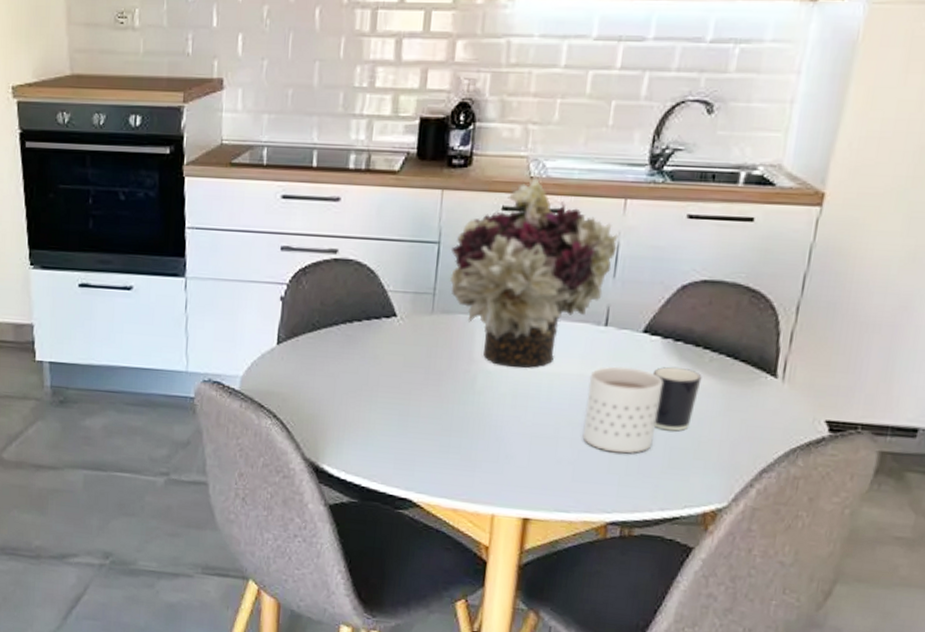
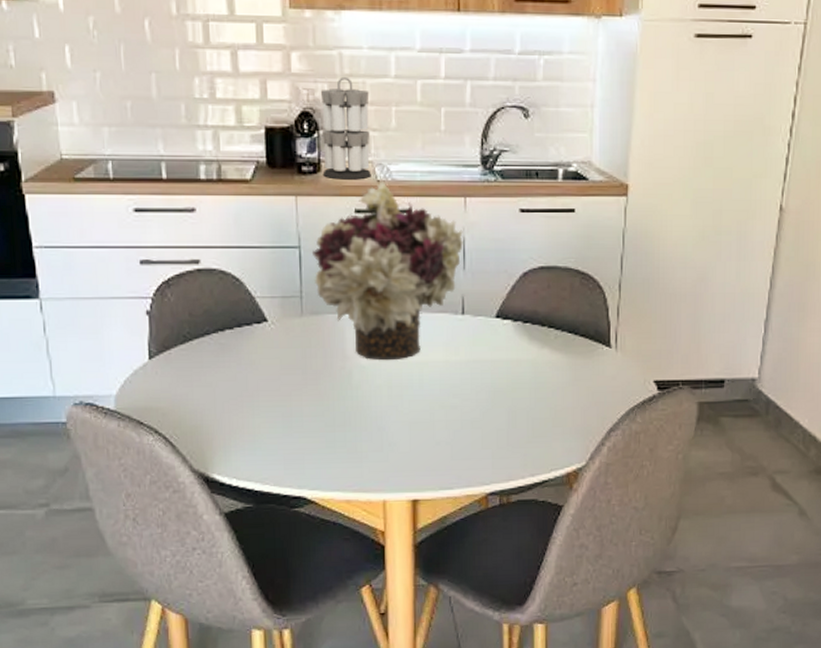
spice rack: none [473,66,535,175] -> present [321,76,371,180]
mug: present [582,366,663,454] -> none [455,350,519,429]
mug: present [652,366,702,431] -> none [508,346,550,404]

